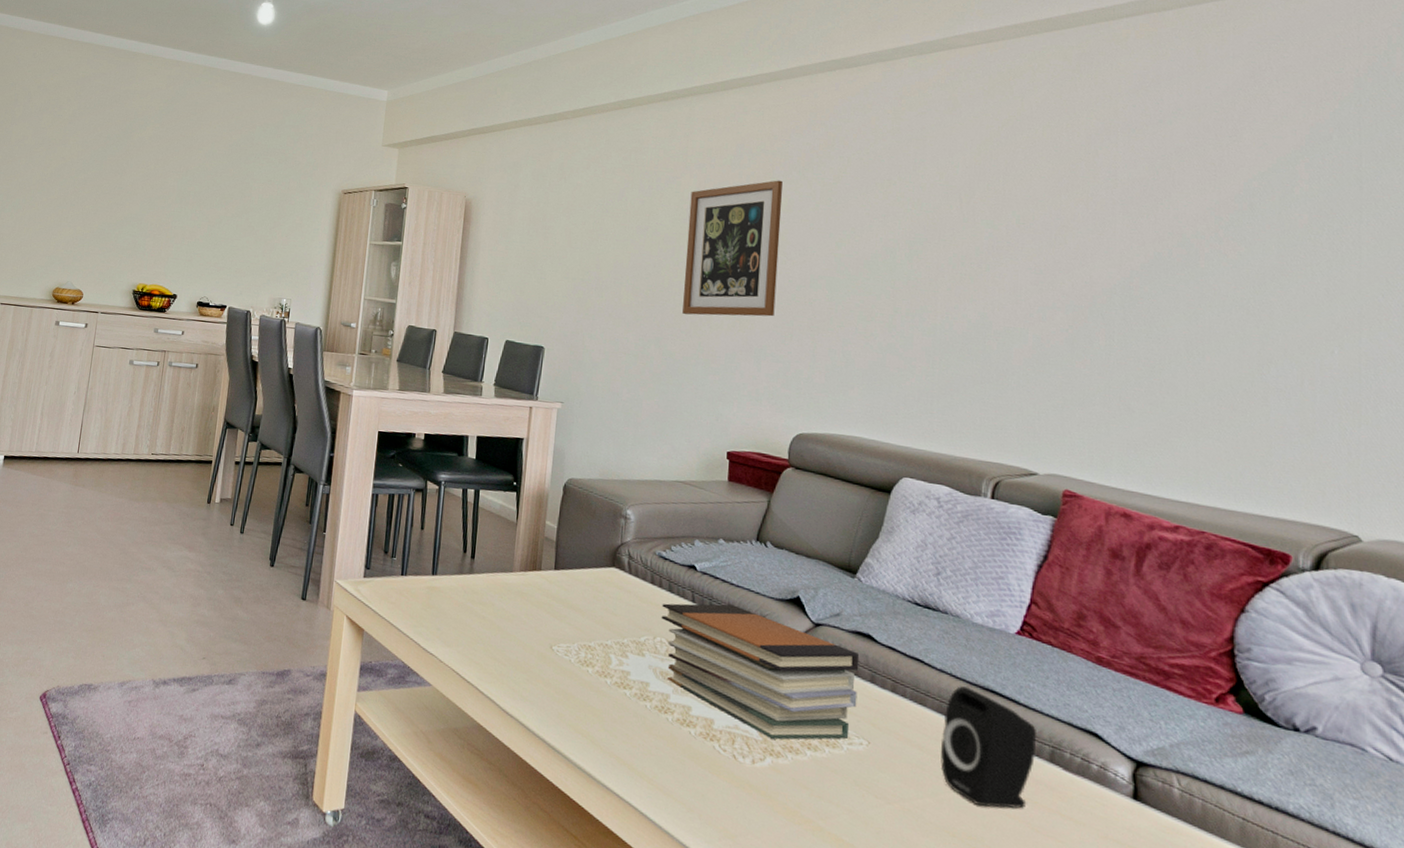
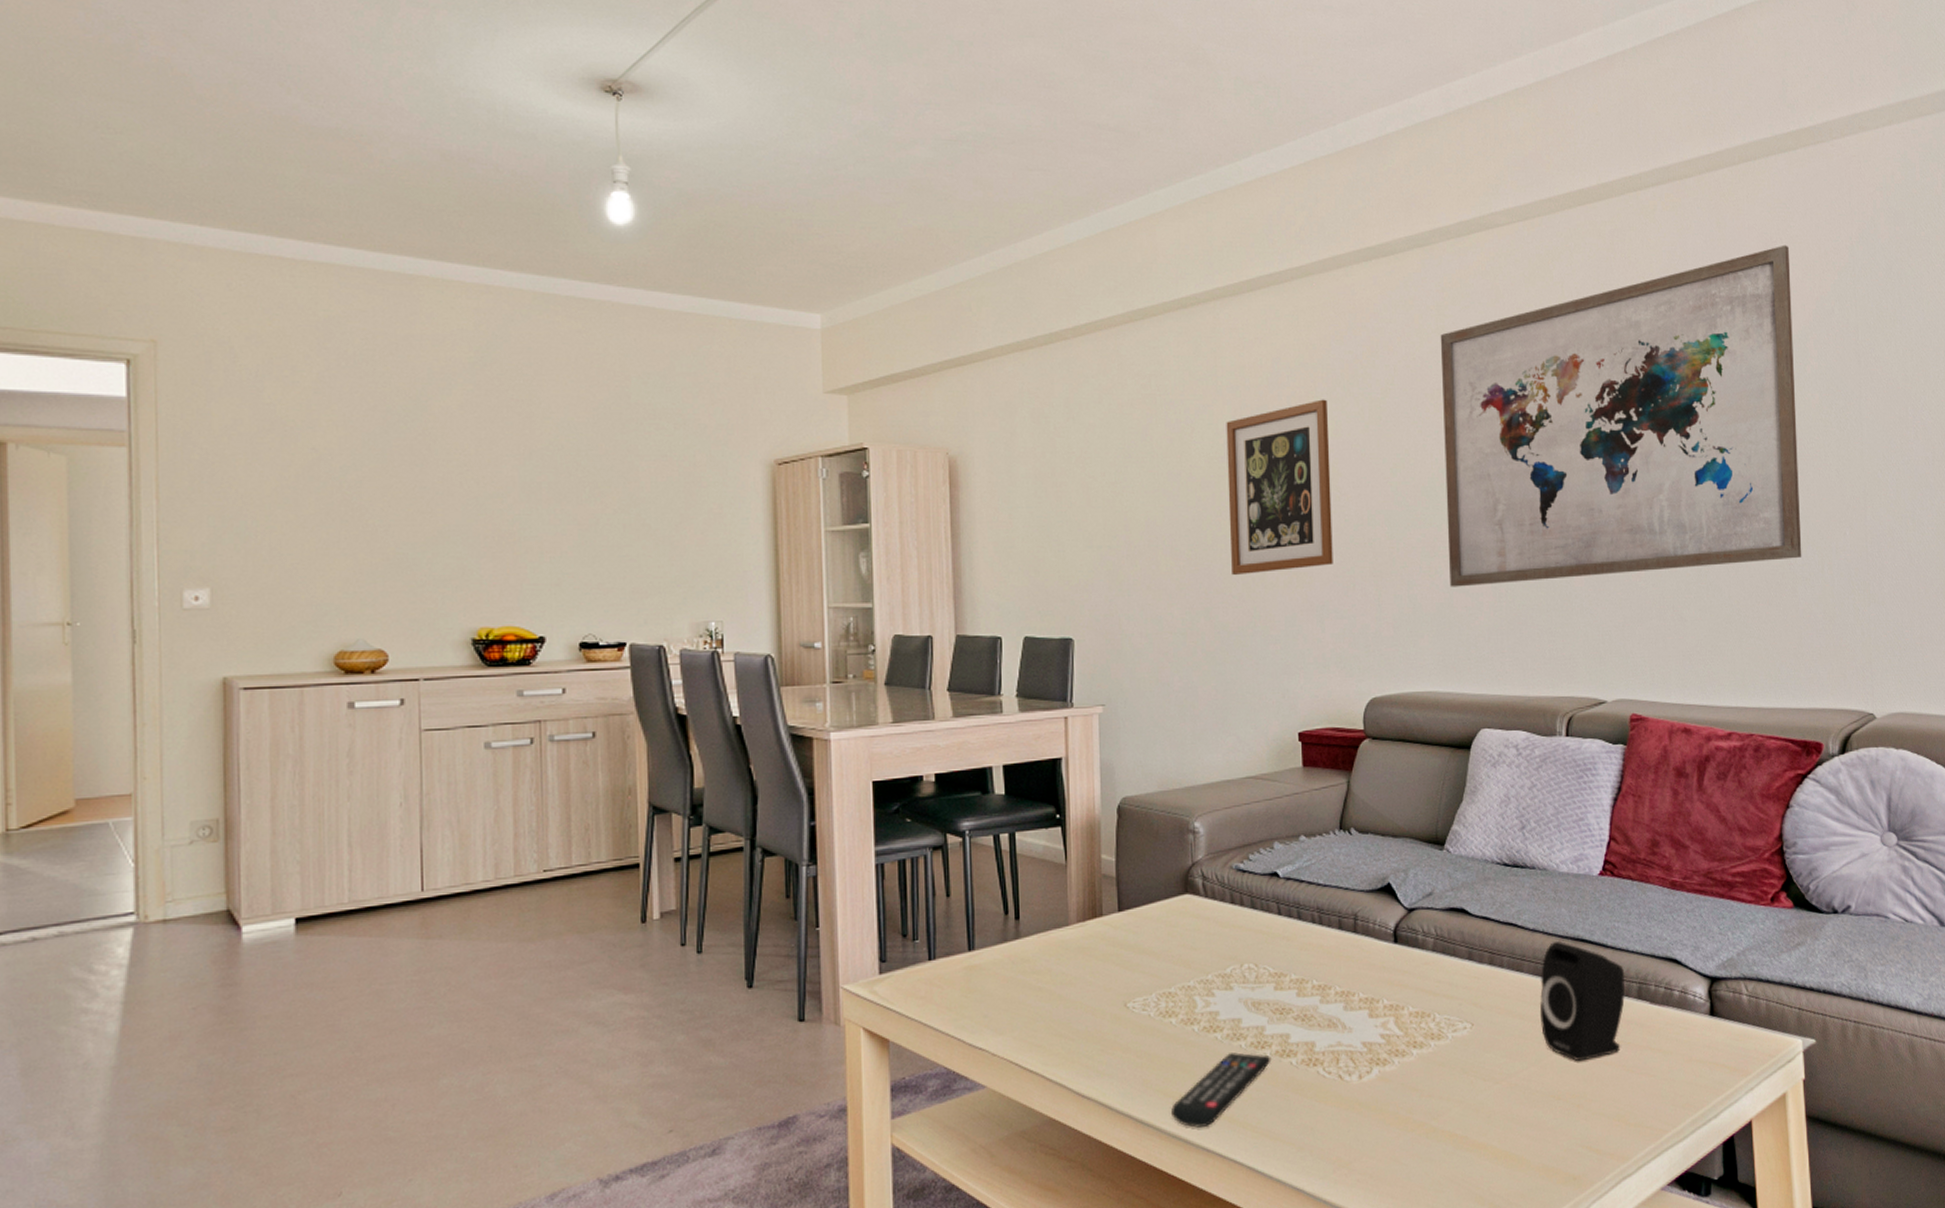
remote control: none [579,710,673,769] -> present [1171,1052,1272,1128]
book stack: present [661,603,860,740] -> none [1245,908,1457,1047]
wall art: none [884,73,1281,370] -> present [1440,244,1802,587]

